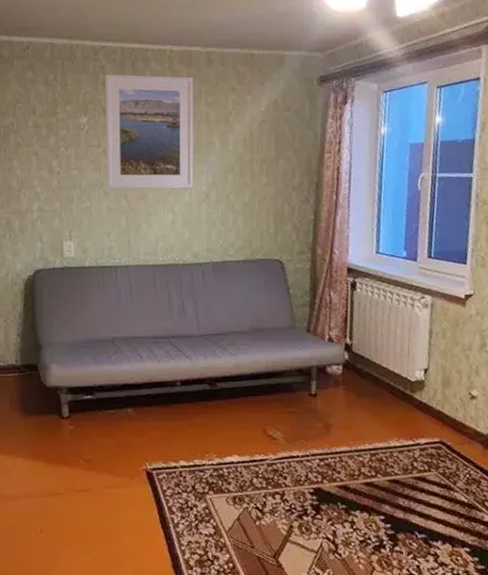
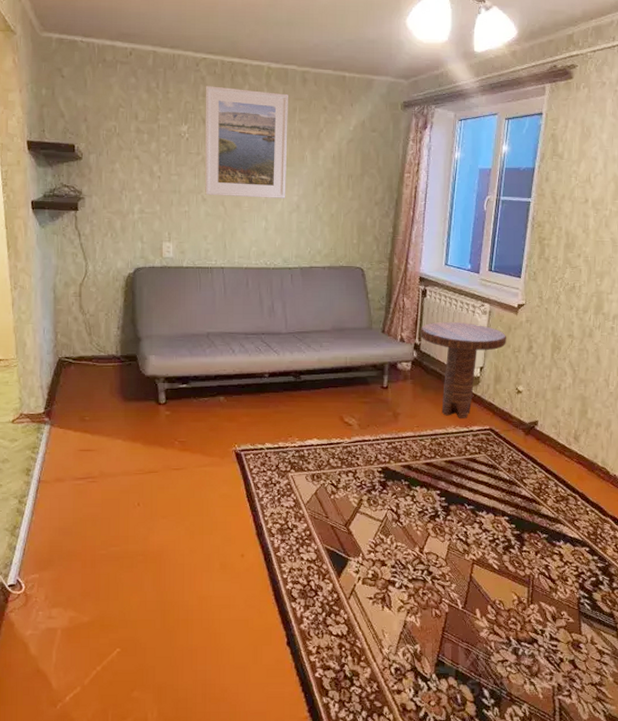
side table: none [350,317,455,430] -> present [419,321,507,418]

